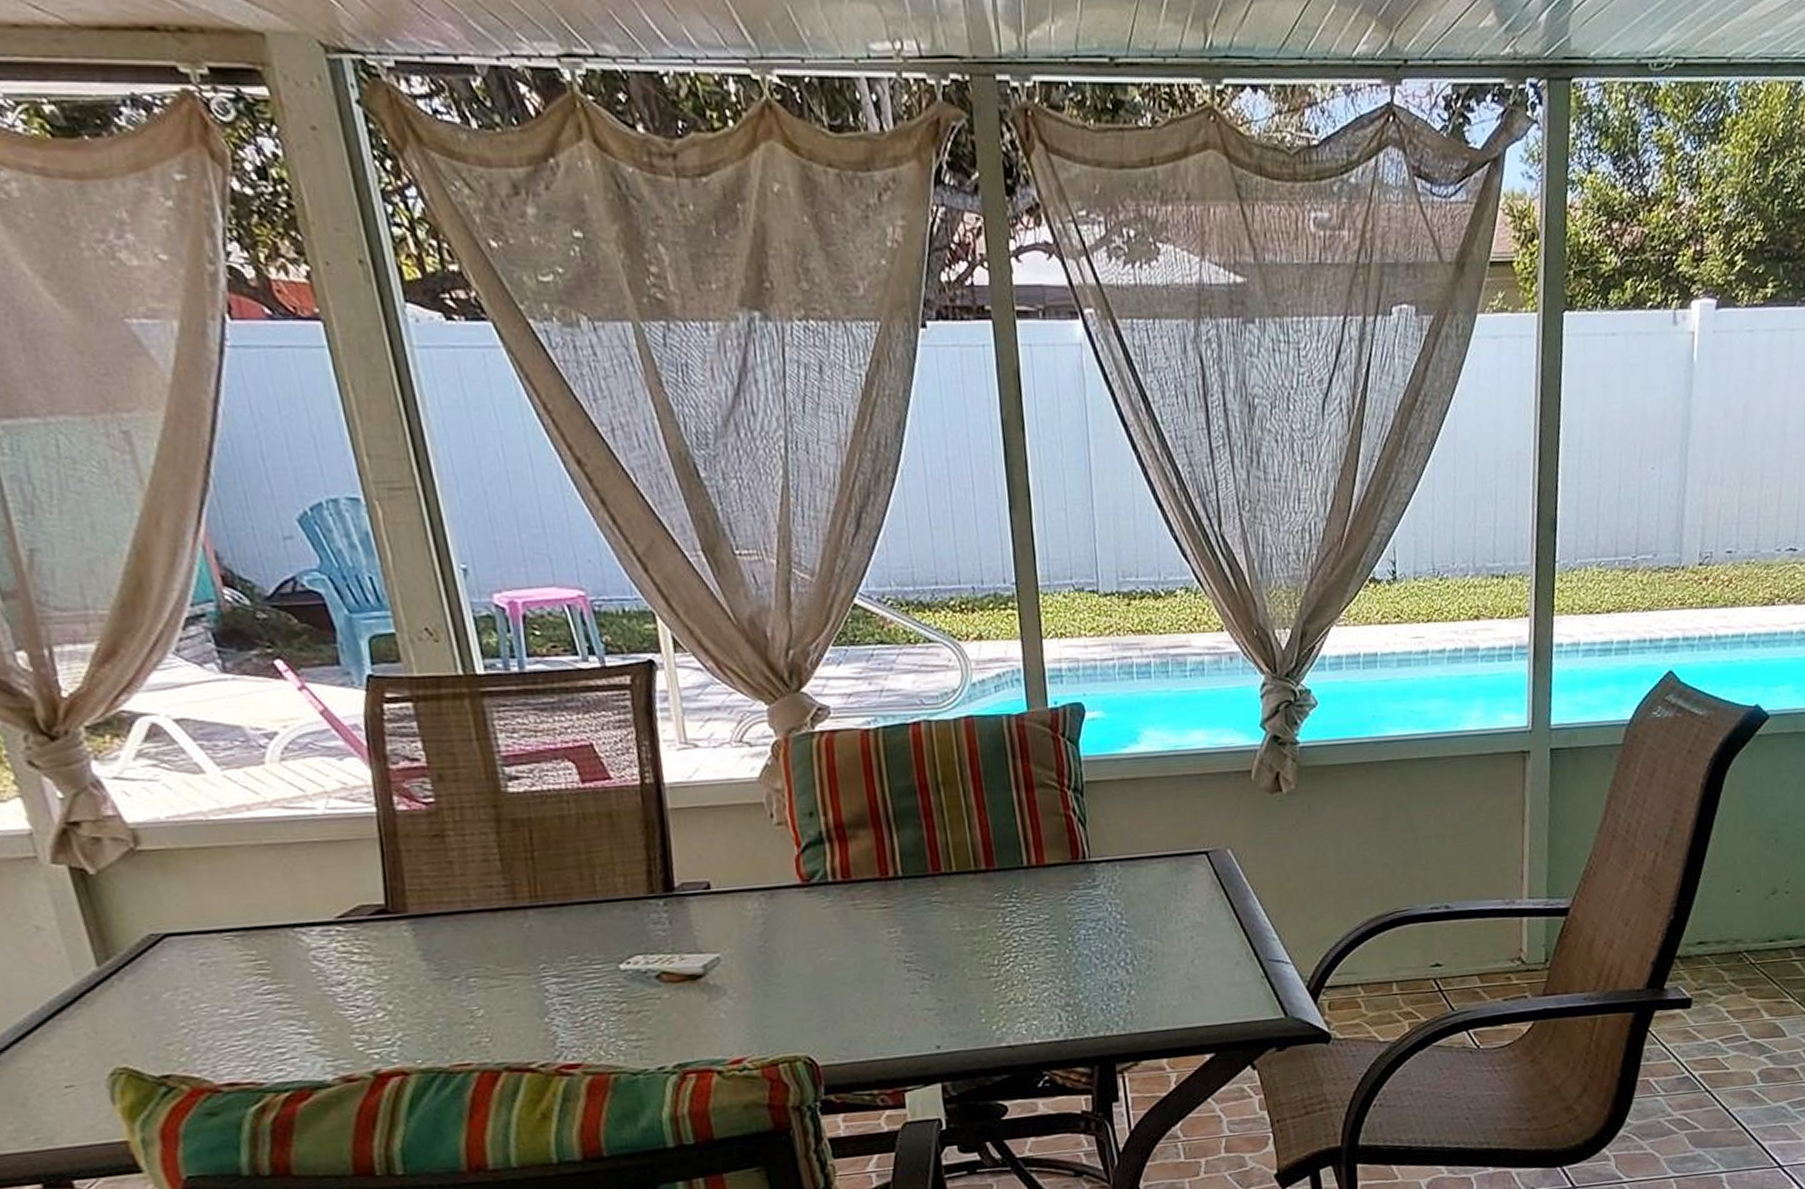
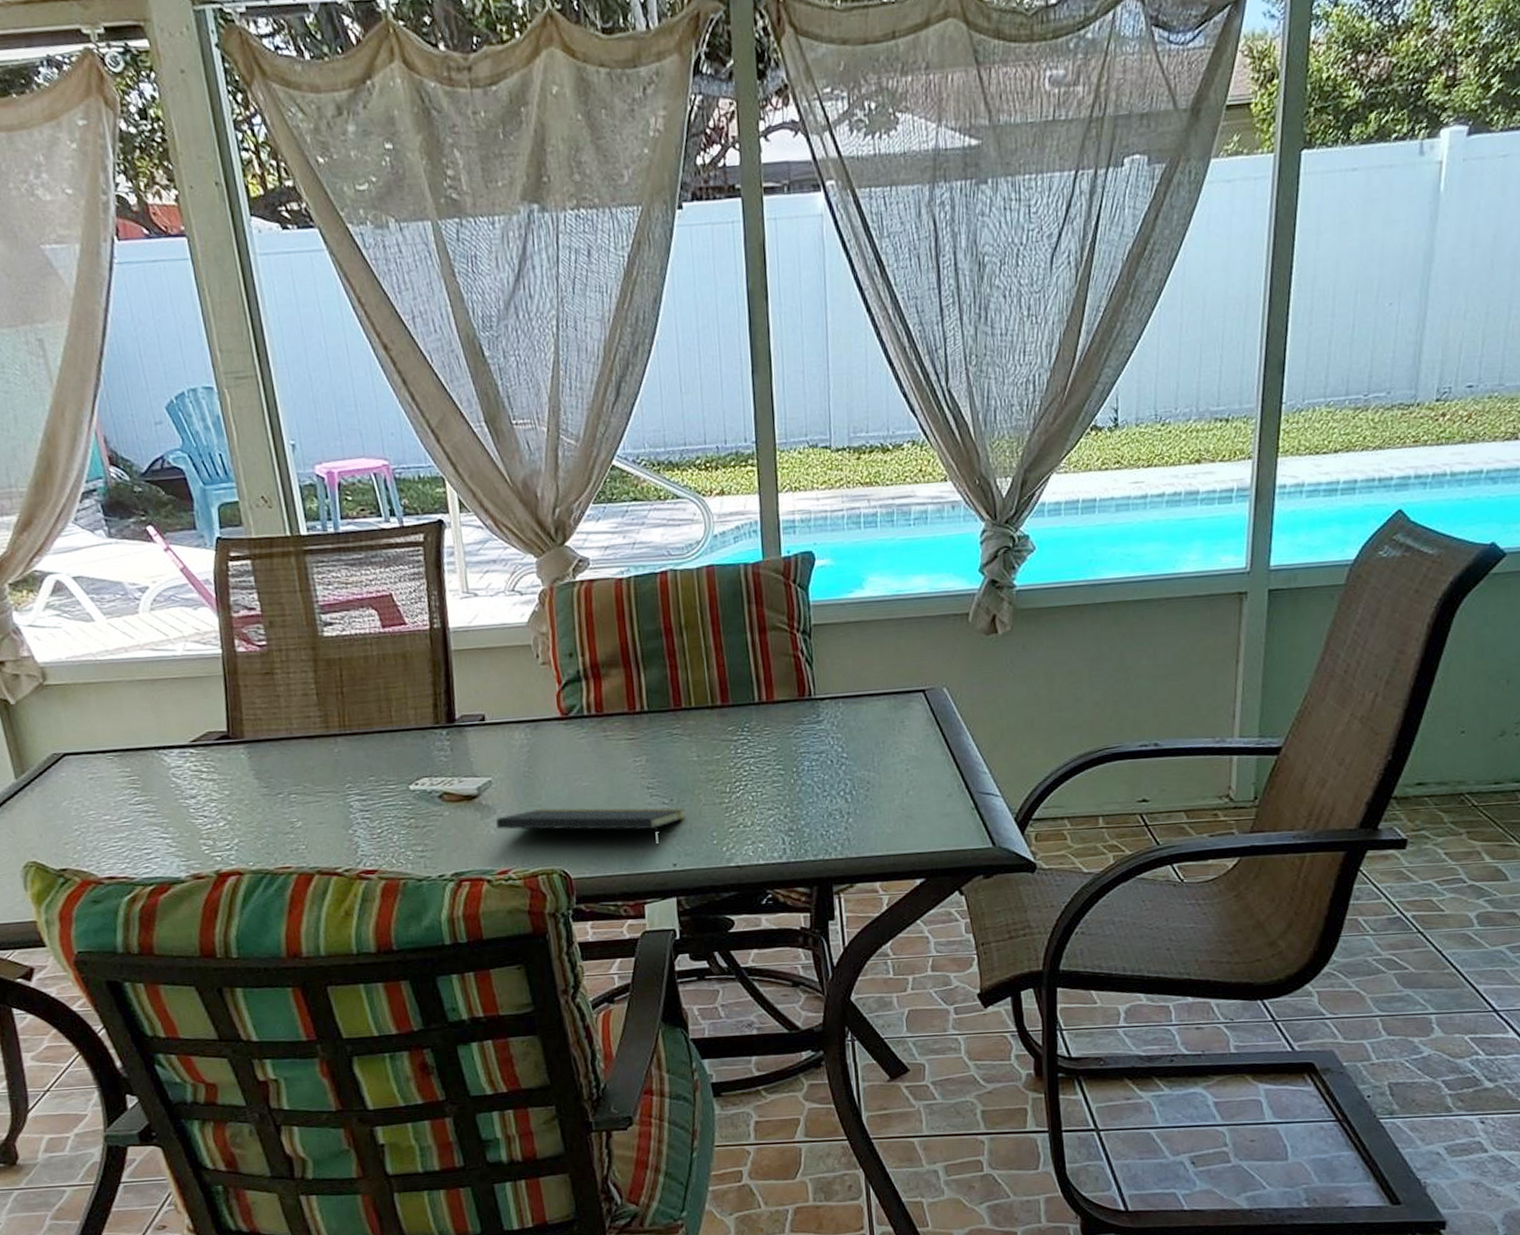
notepad: none [726,983,949,1032] -> present [496,807,686,851]

